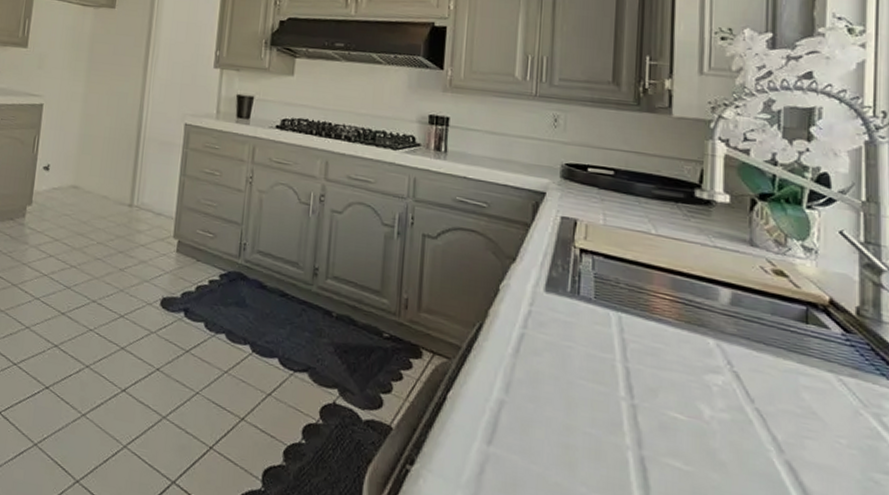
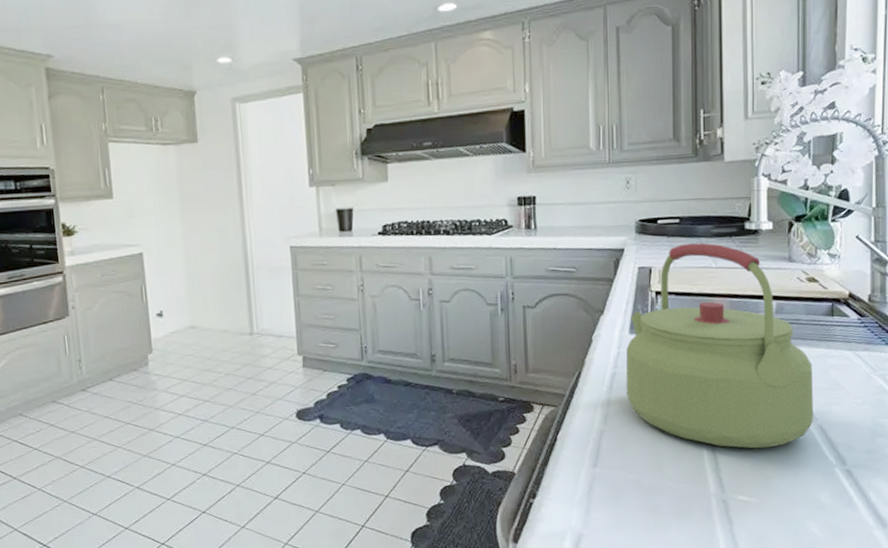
kettle: none [535,200,780,476] -> present [626,243,814,449]

